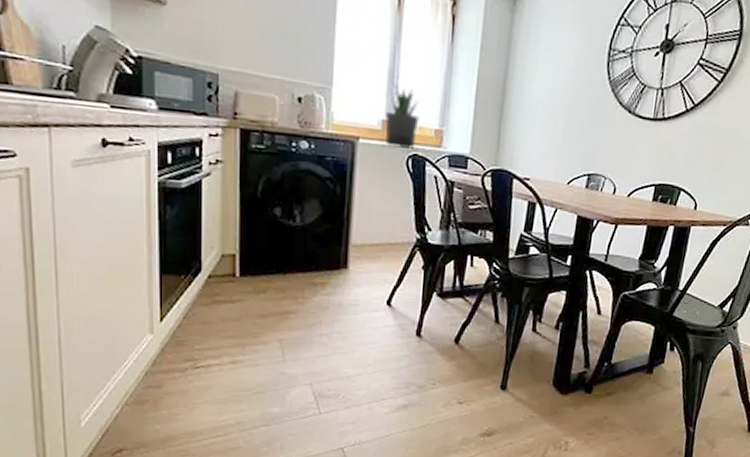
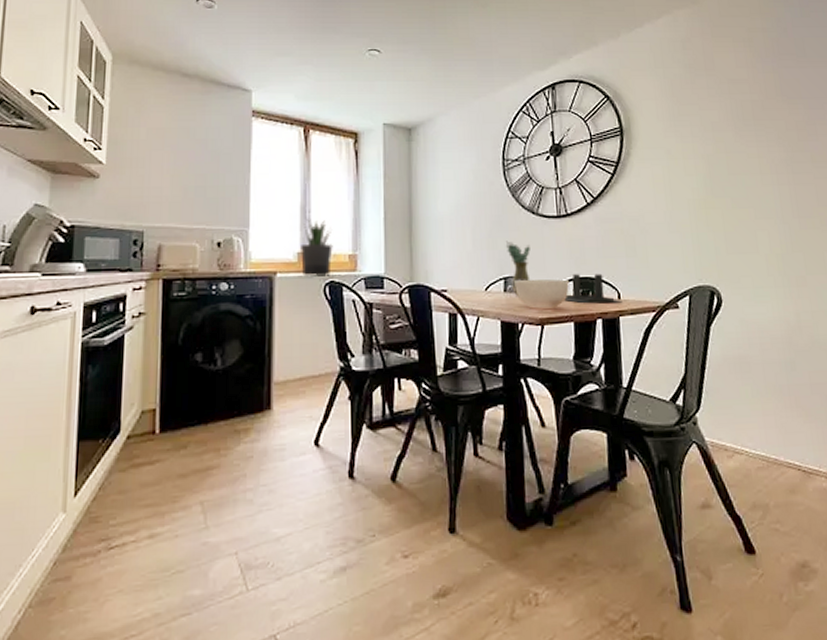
vase: none [594,137,620,194] -> present [506,241,531,296]
bowl: none [596,177,651,212] -> present [515,279,569,310]
napkin holder: none [642,180,698,213] -> present [564,273,623,304]

